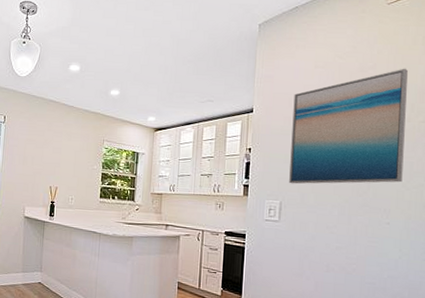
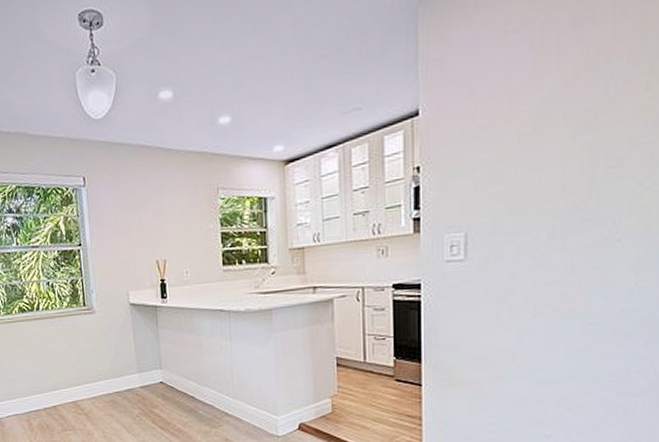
wall art: present [289,68,408,184] -> none [476,10,645,207]

